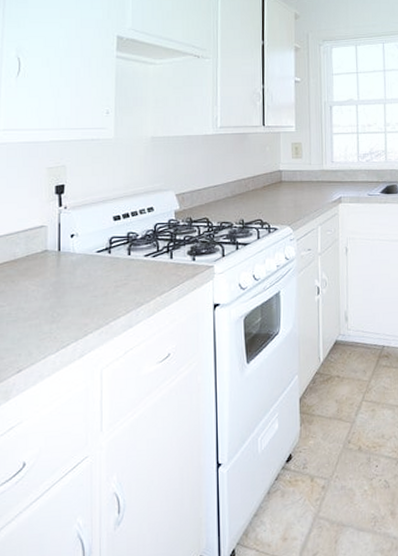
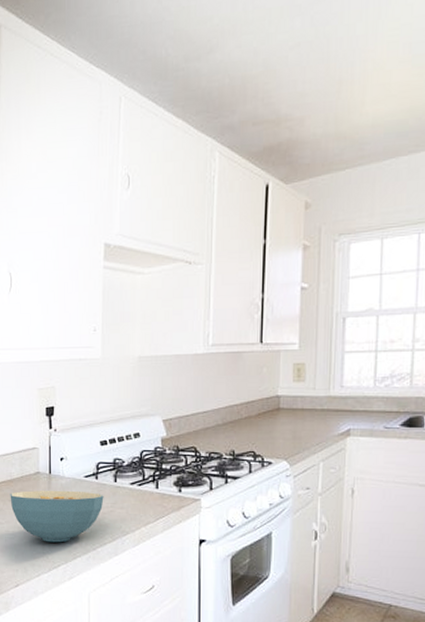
cereal bowl: none [13,266,117,321] -> present [10,490,104,543]

